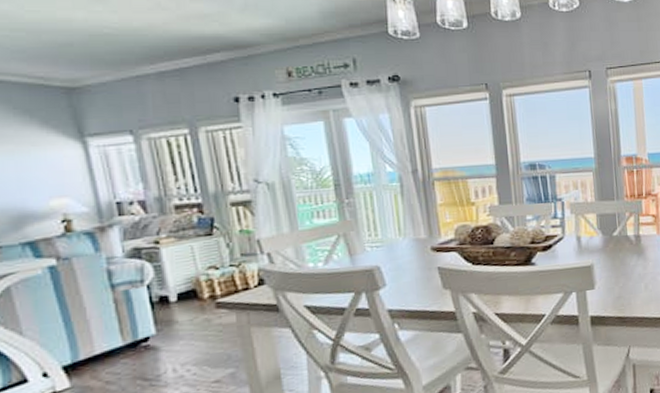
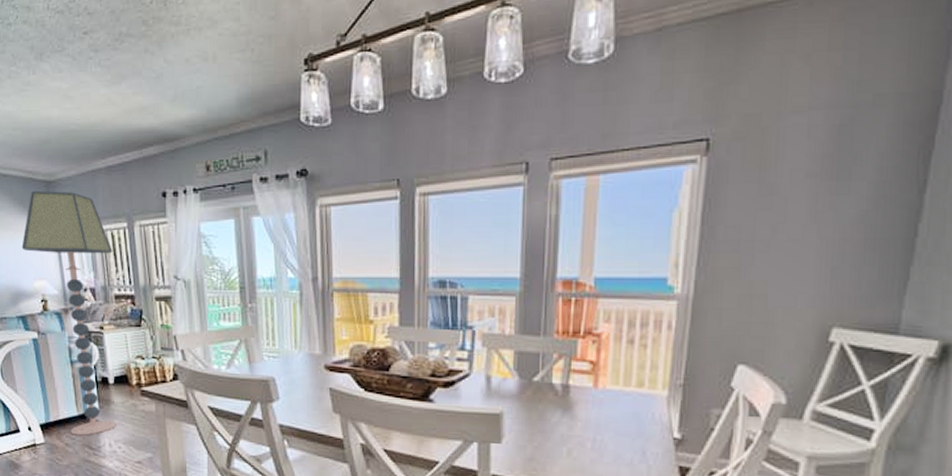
floor lamp: none [27,98,184,370] -> present [21,190,117,436]

